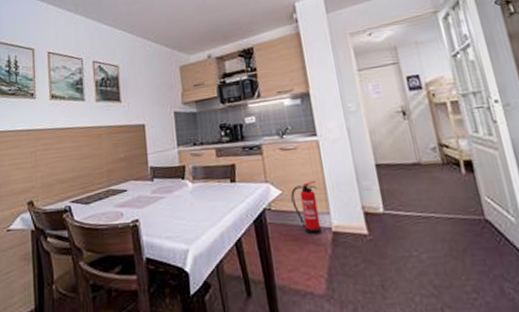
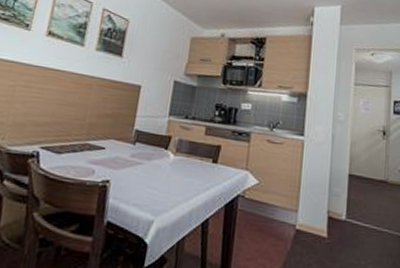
fire extinguisher: present [291,181,322,235] -> none [265,177,293,230]

